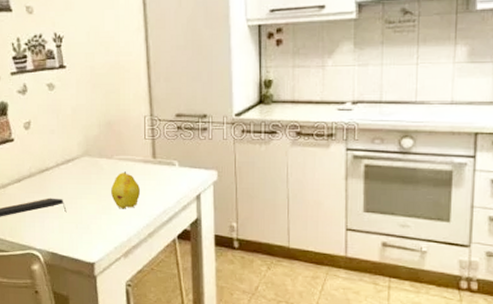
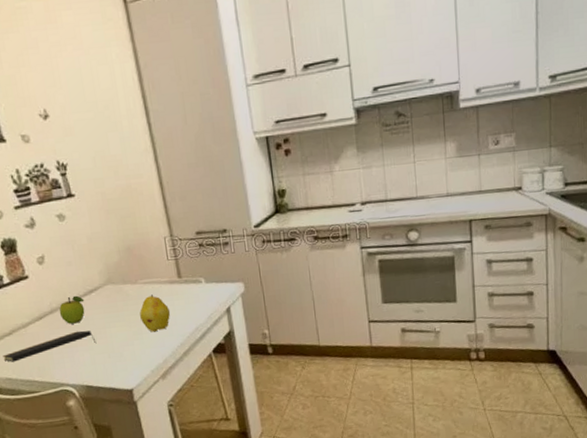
fruit: none [37,163,61,190] -> present [59,295,85,324]

